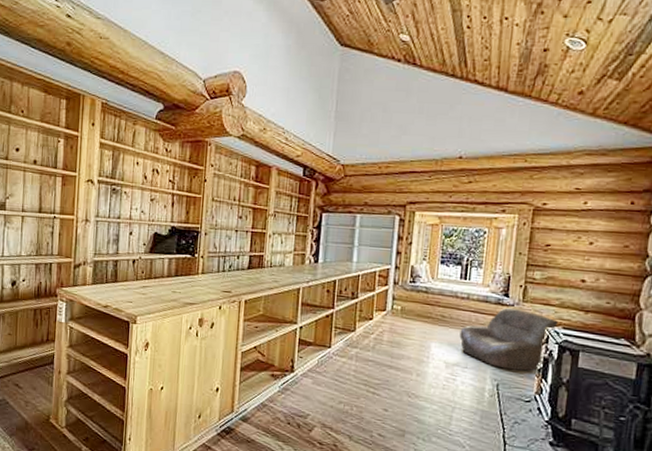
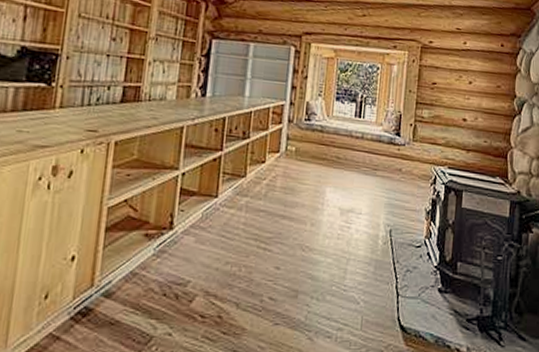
armchair: present [459,307,558,371] -> none [354,147,444,214]

